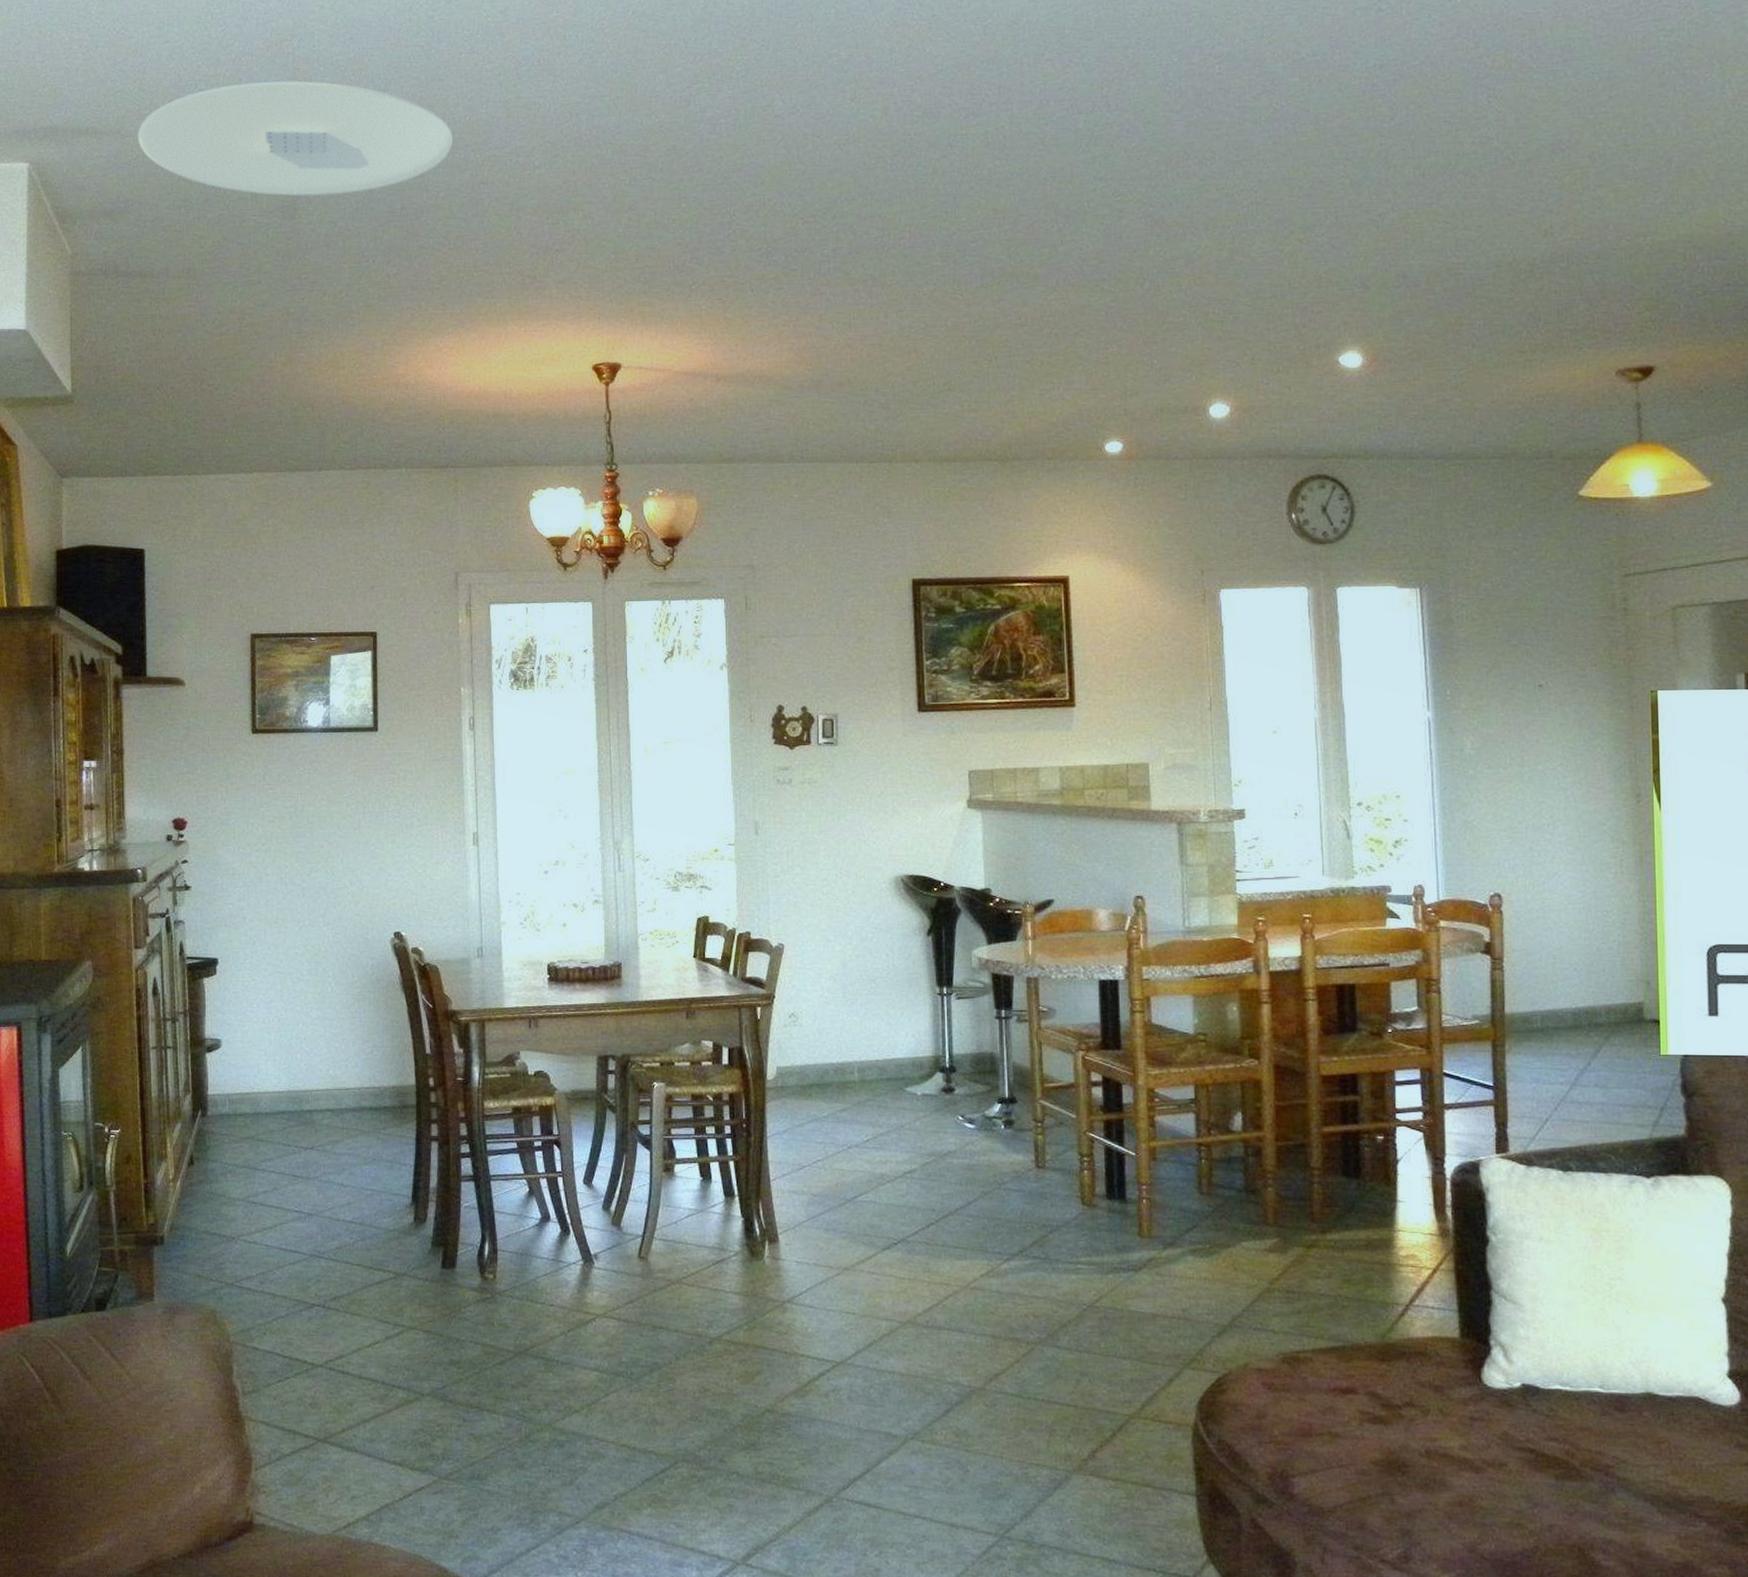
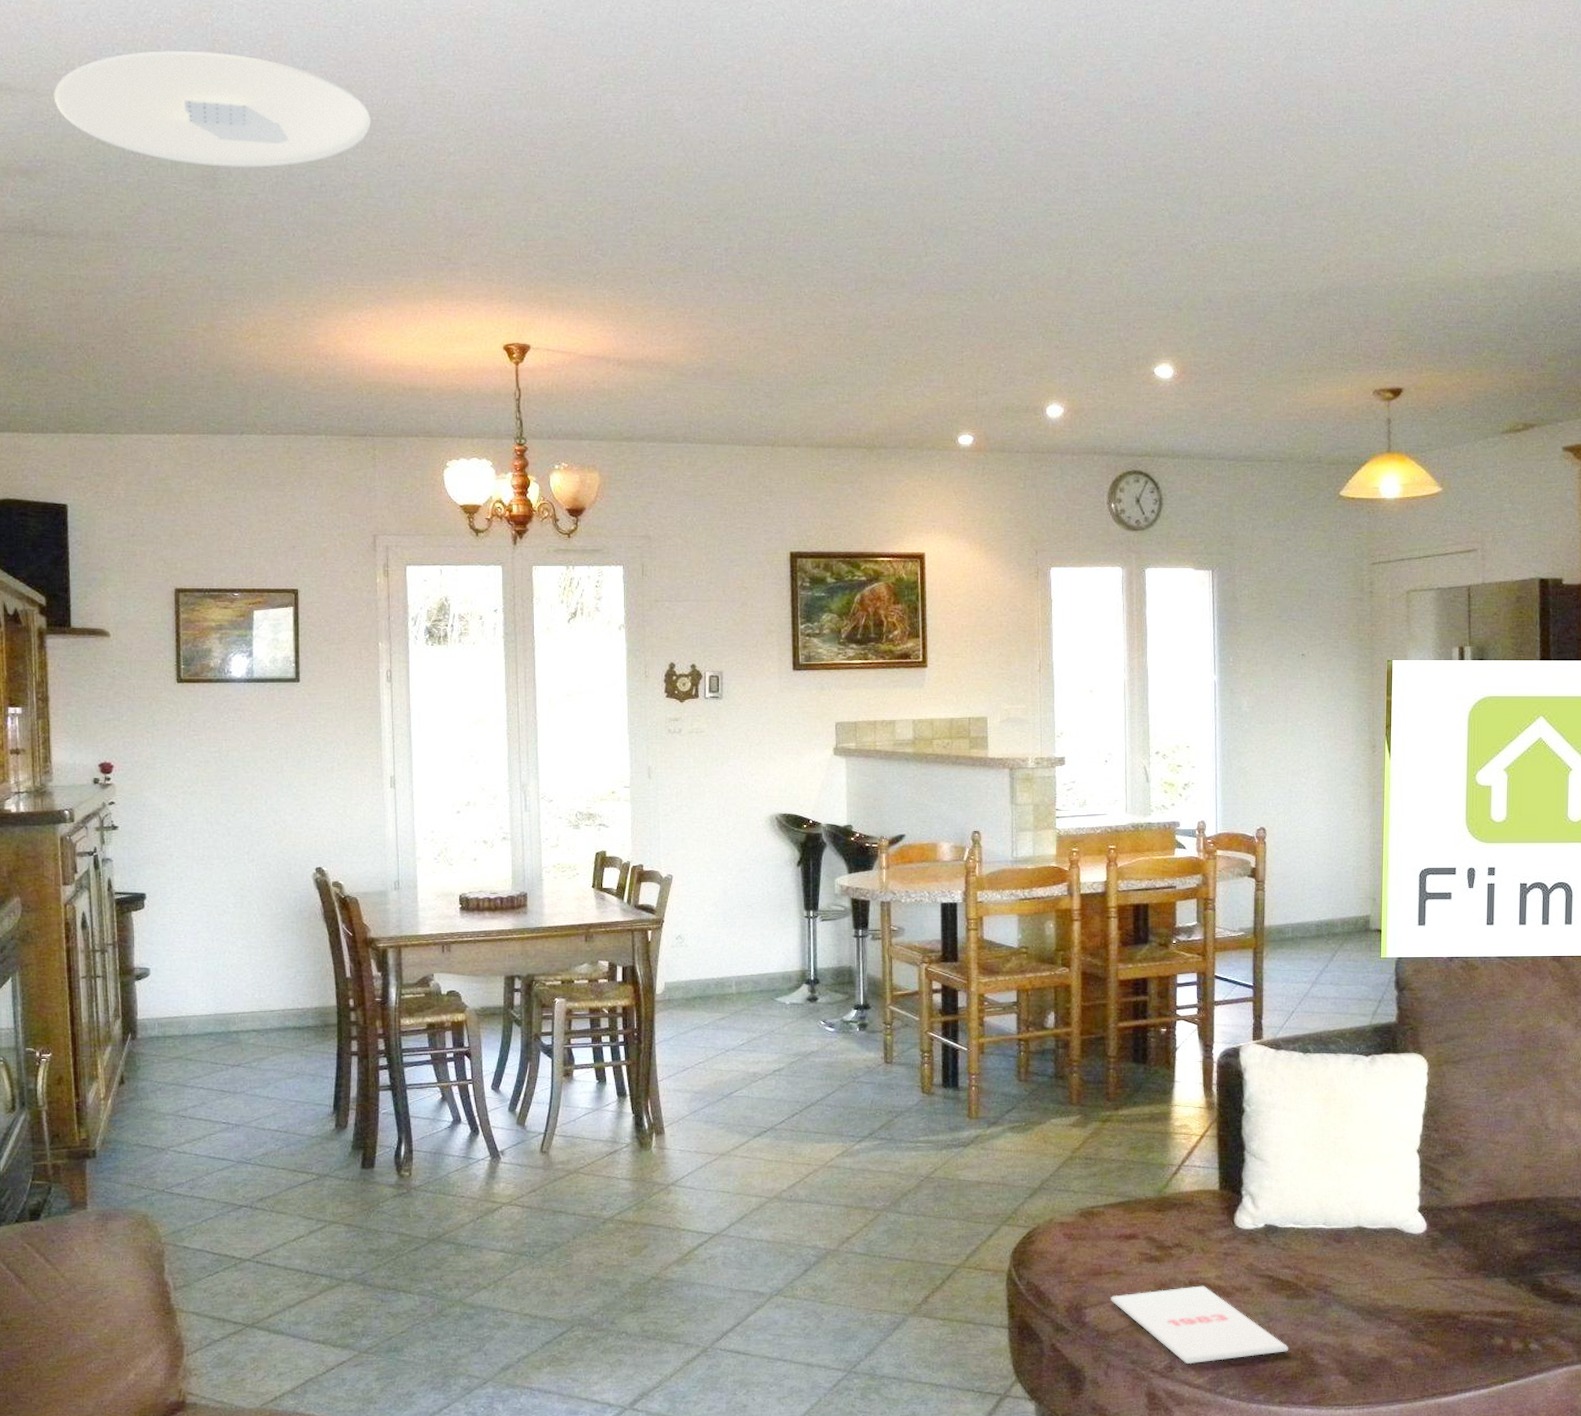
magazine: none [1325,1456,1560,1556] -> present [1111,1285,1288,1365]

